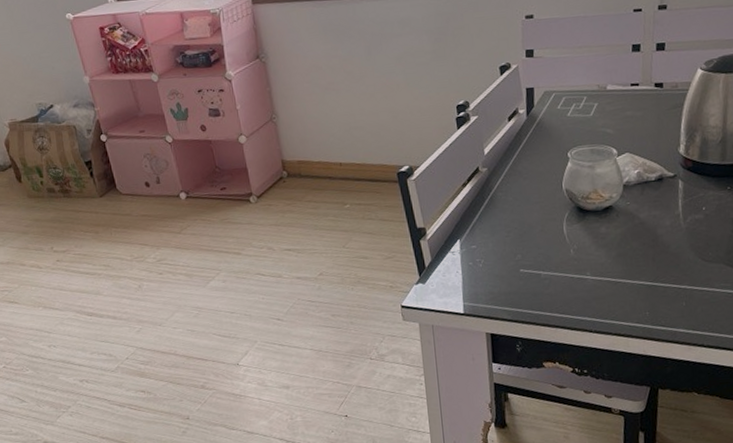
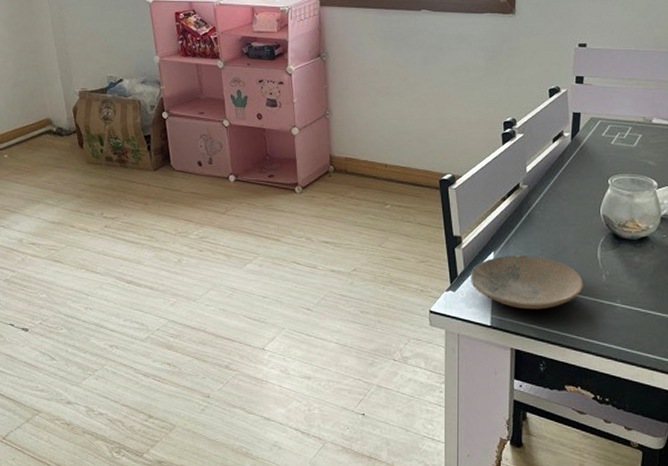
plate: none [438,238,553,293] -> present [471,255,583,309]

